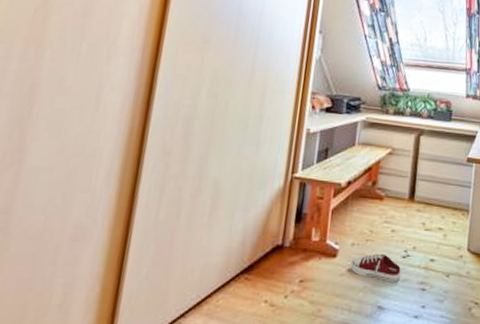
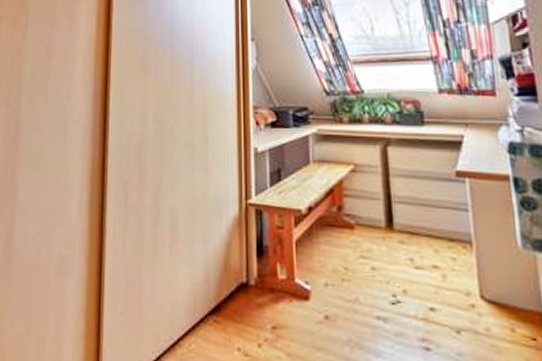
shoe: present [350,253,401,282] -> none [327,297,393,336]

